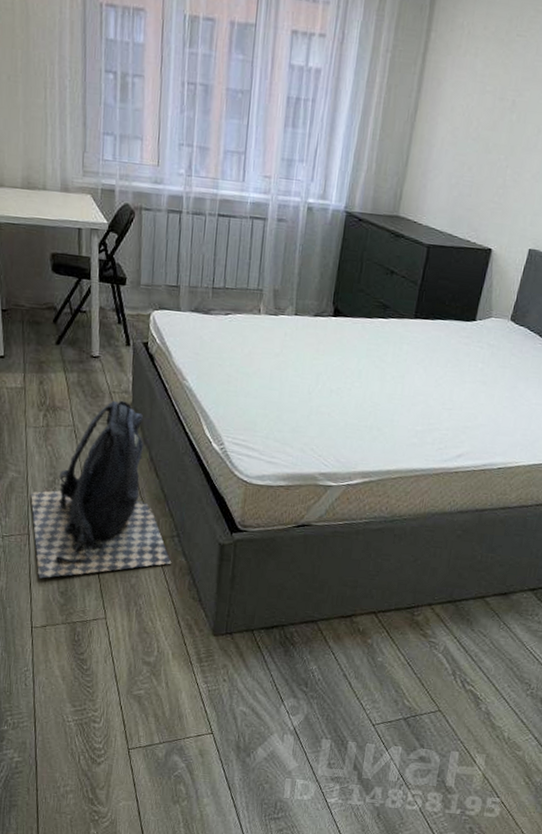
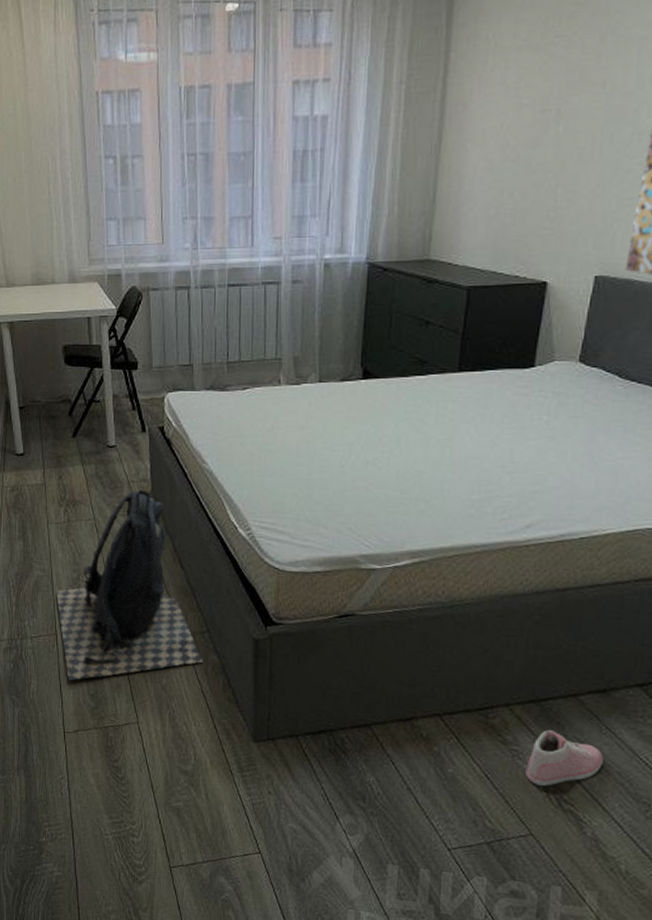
sneaker: none [439,625,500,671] -> present [525,730,603,786]

